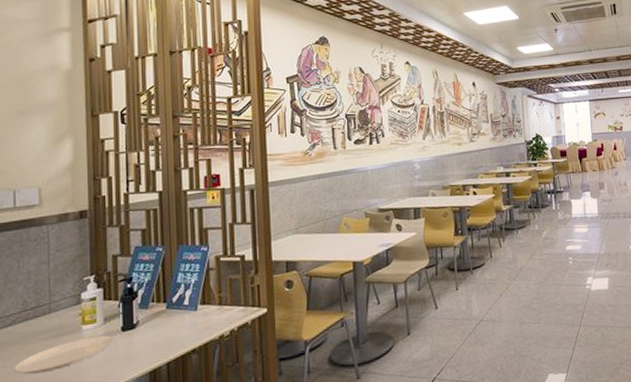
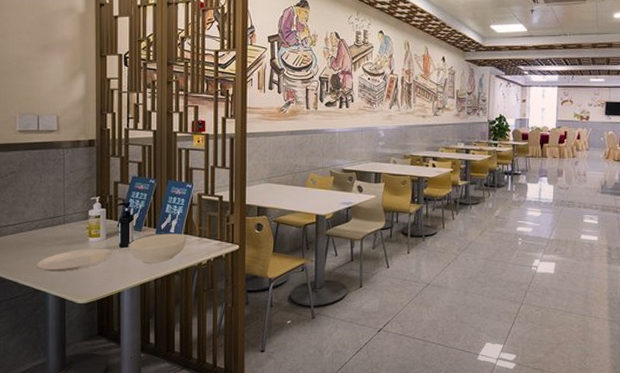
bowl: none [132,304,206,346] -> present [128,233,188,264]

